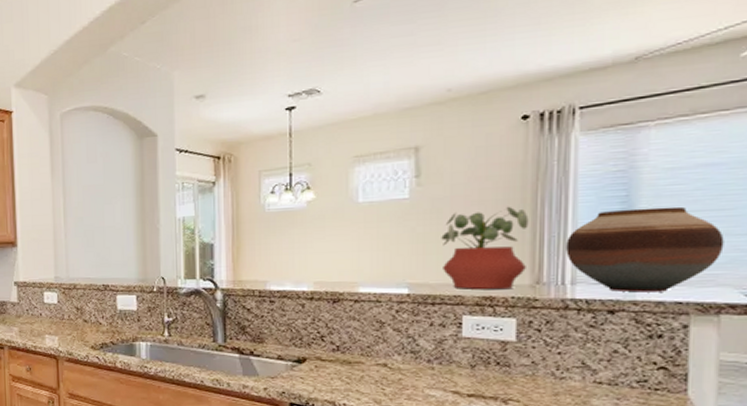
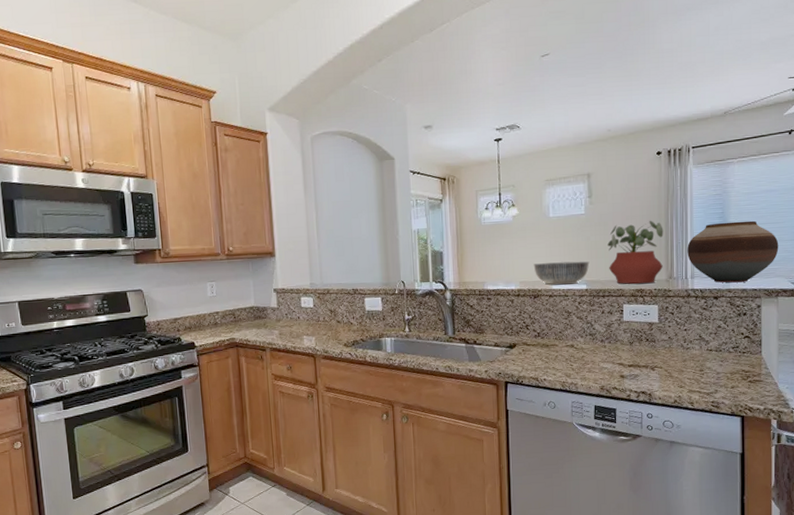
bowl: none [333,258,414,288] -> present [533,261,590,285]

